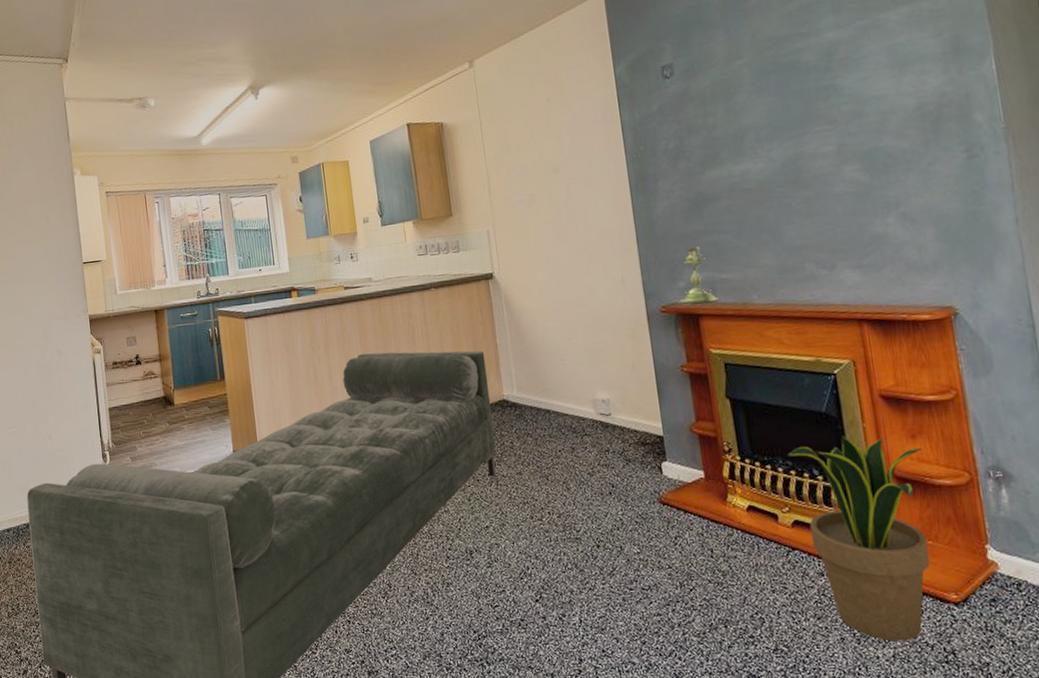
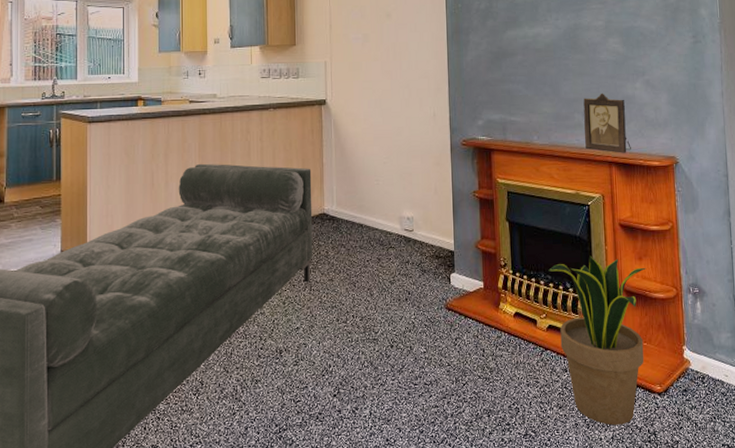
candlestick: present [678,246,718,305] -> none [477,92,507,141]
photo frame: none [815,234,888,308] -> present [583,93,631,153]

